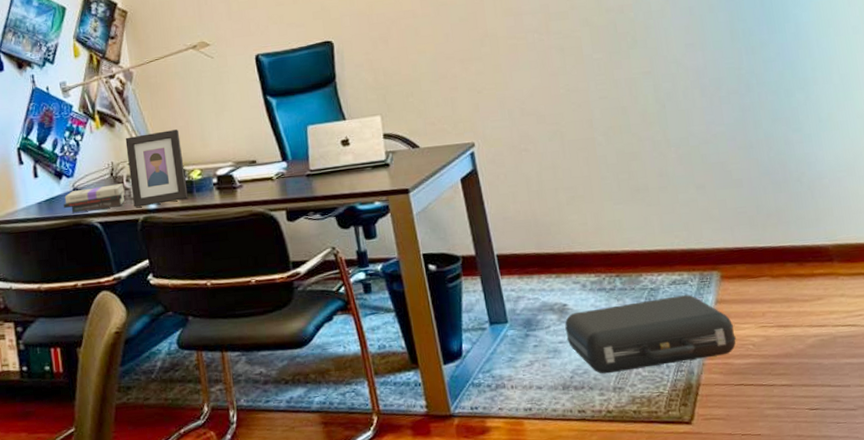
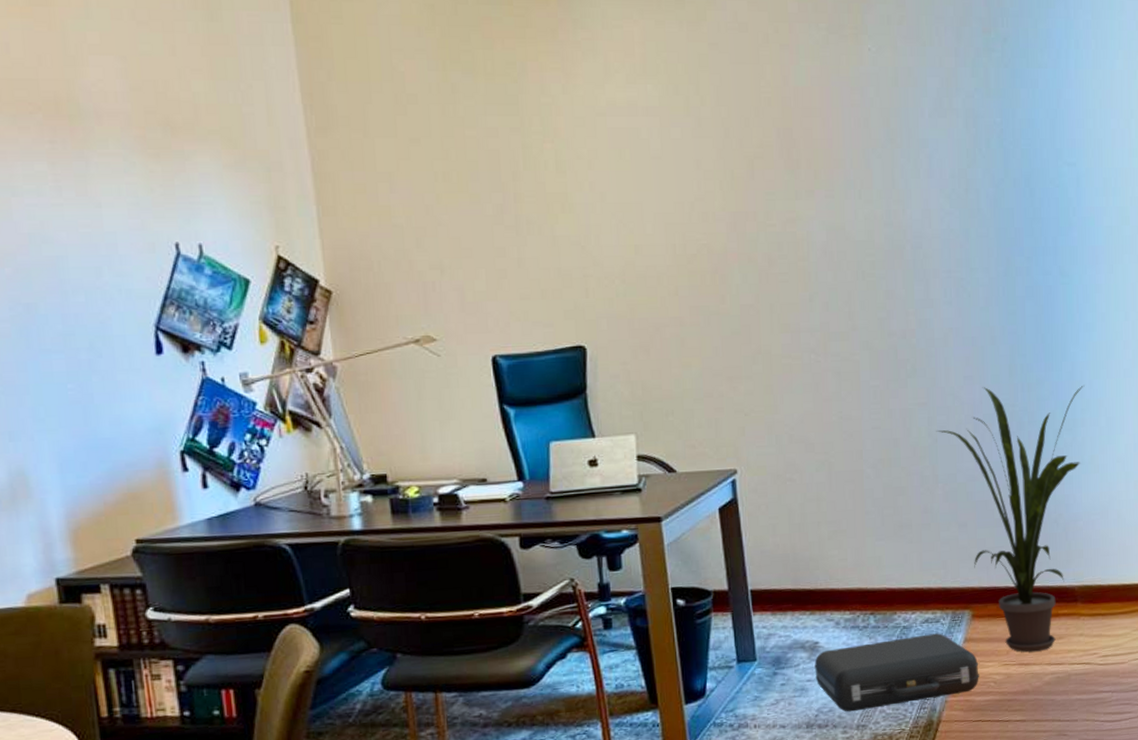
books: present [63,183,126,214] -> none [240,499,323,533]
picture frame: present [125,129,189,207] -> none [324,438,402,528]
house plant: none [663,44,818,313] -> present [936,385,1085,652]

